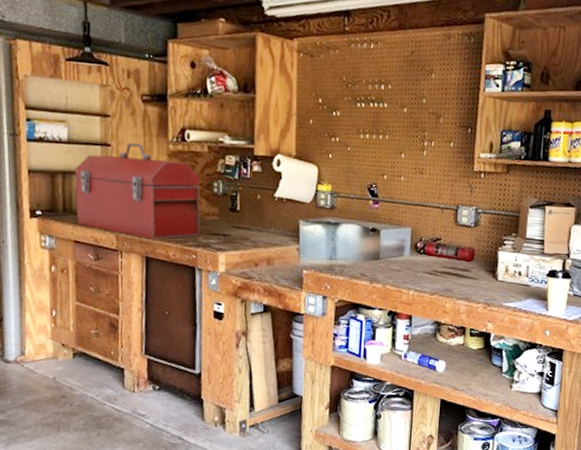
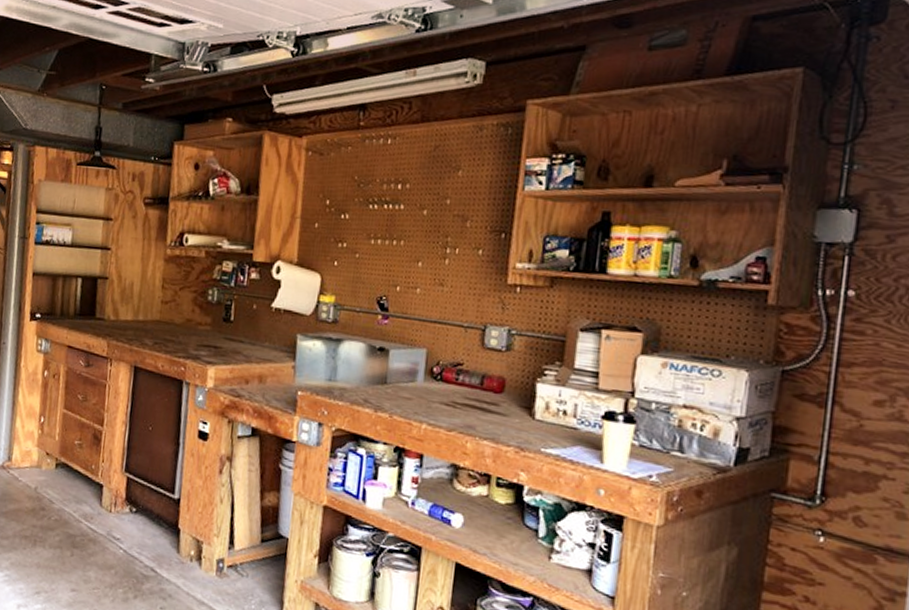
toolbox: present [75,143,201,240] -> none [72,246,195,349]

